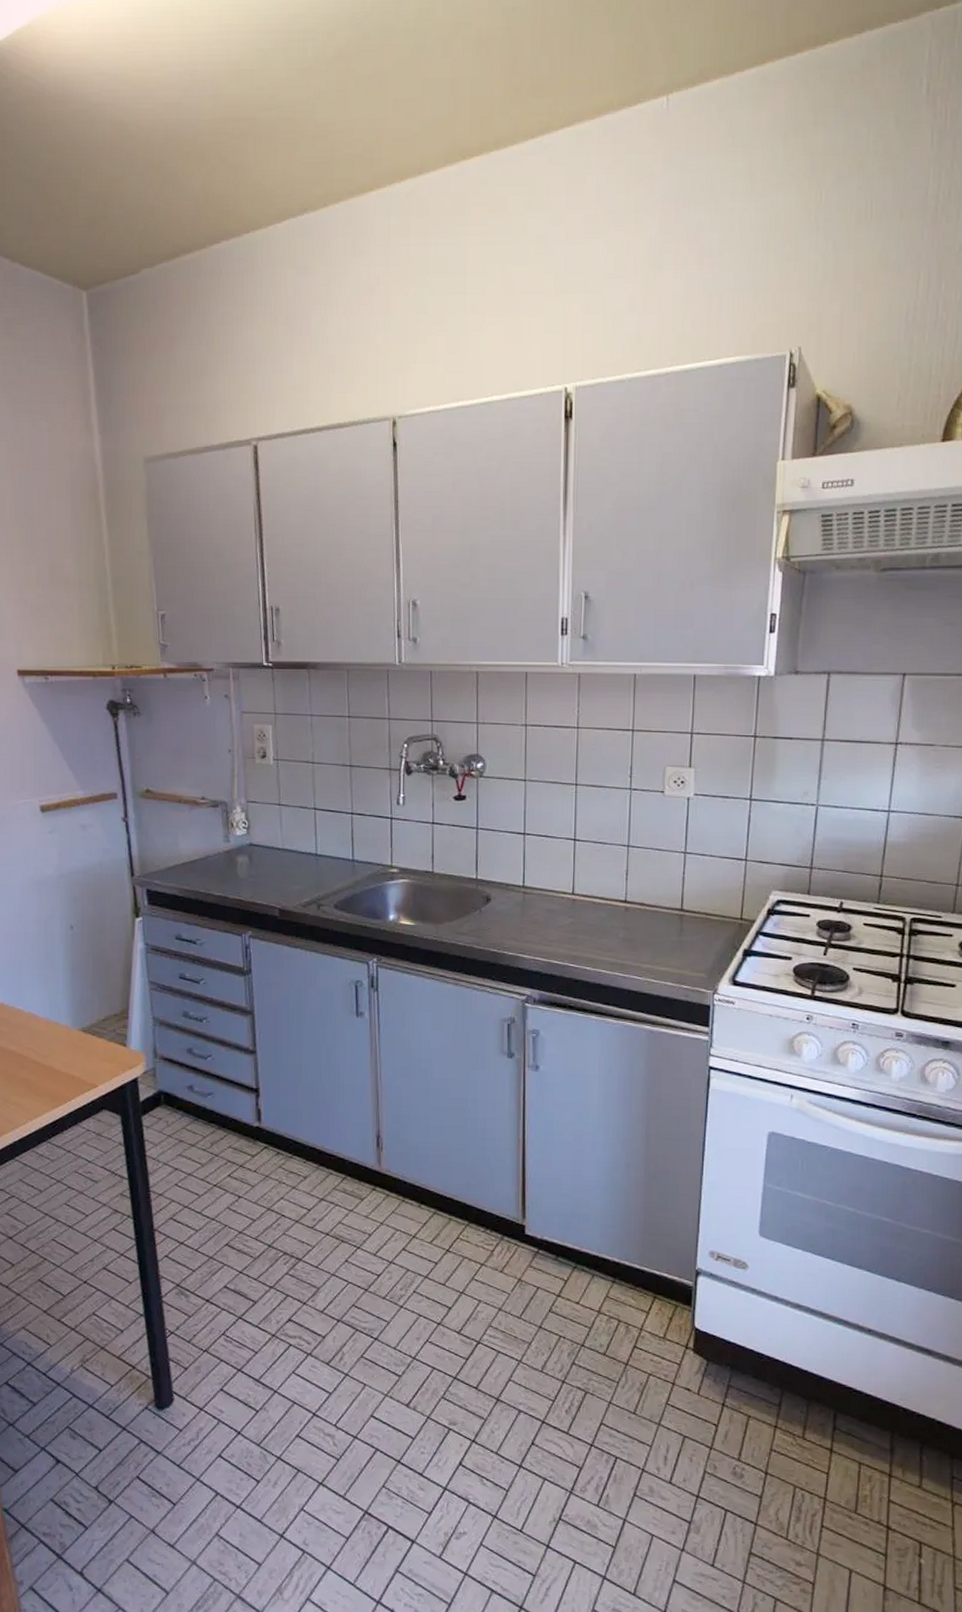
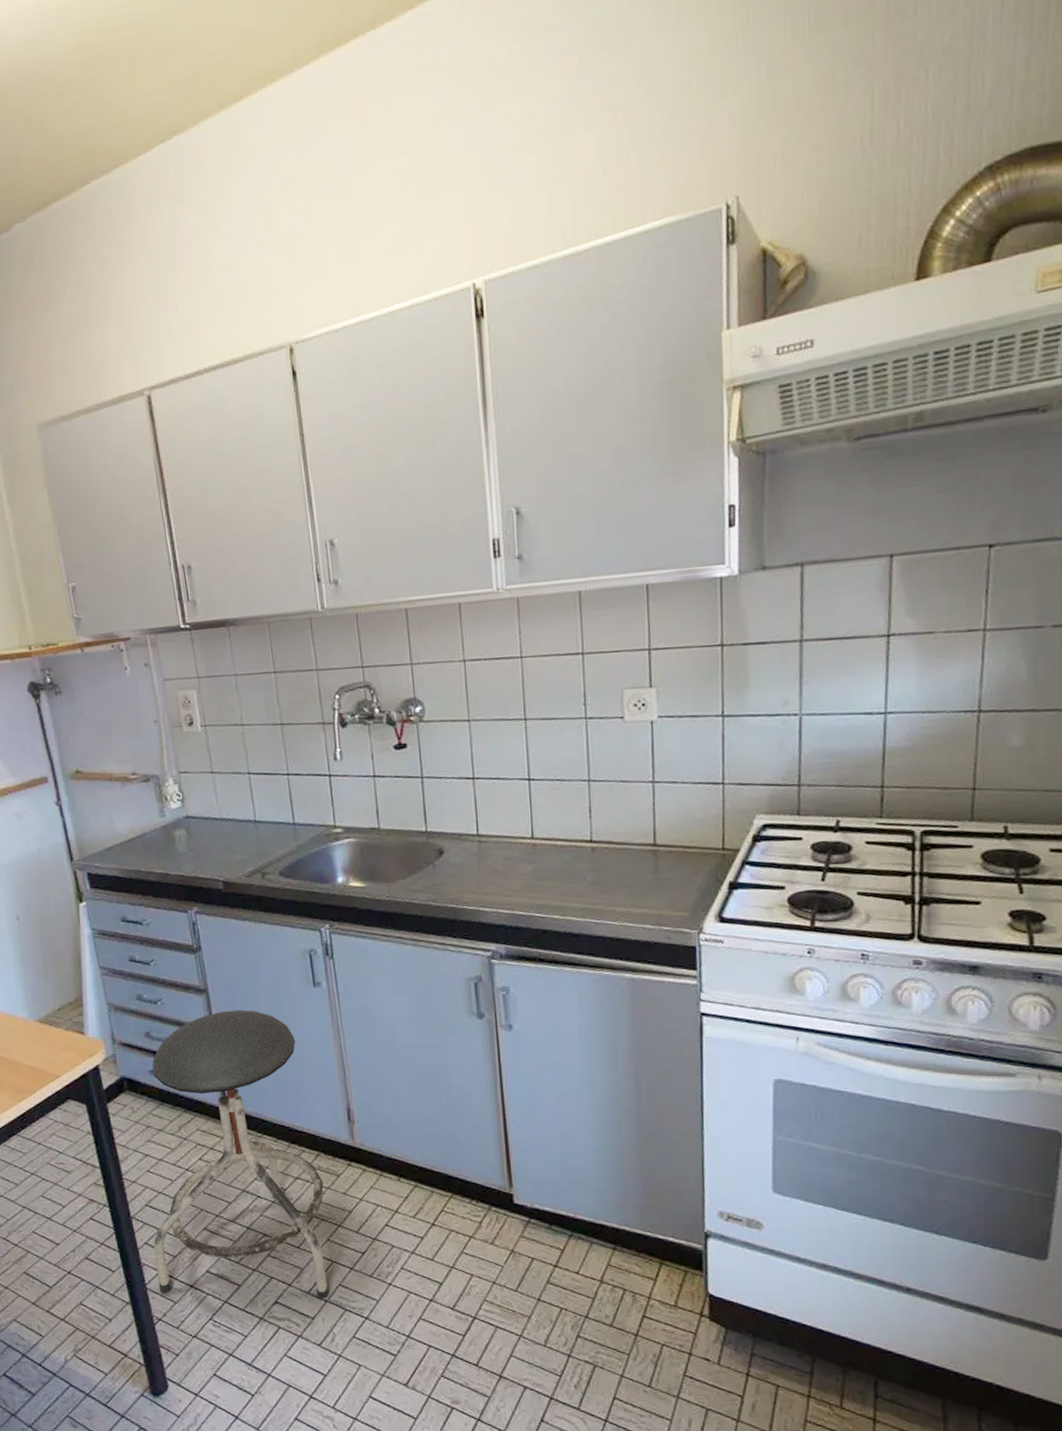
stool: none [174,1033,347,1319] -> present [152,1010,330,1300]

